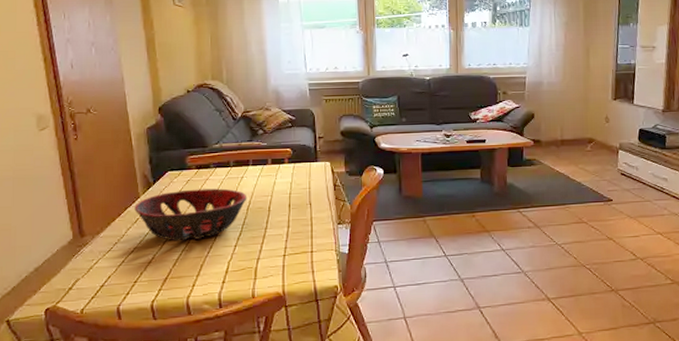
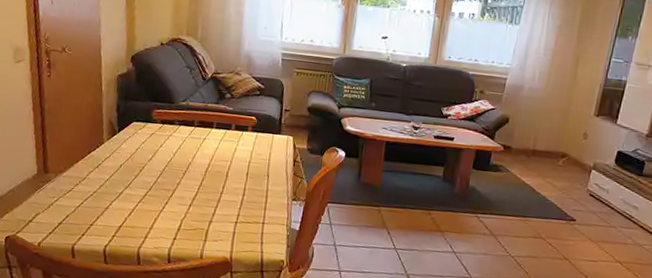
decorative bowl: present [134,188,247,241] -> none [97,142,207,194]

